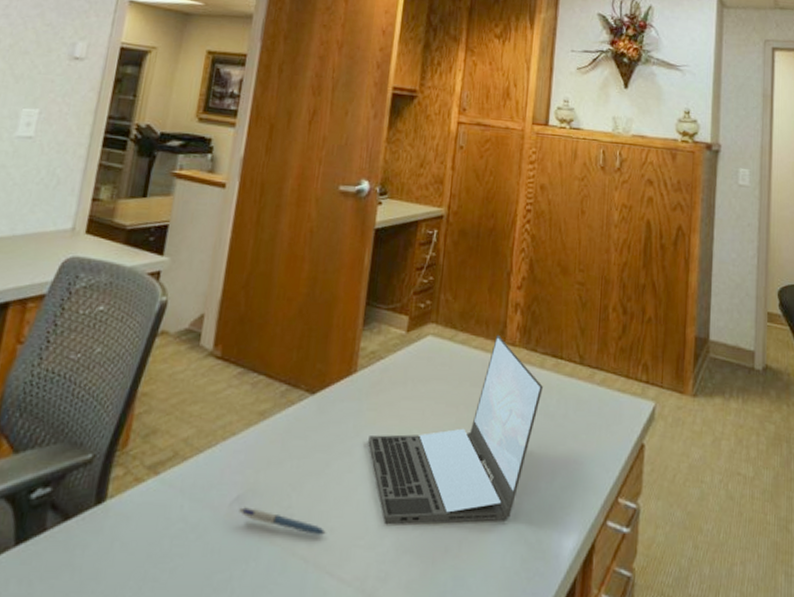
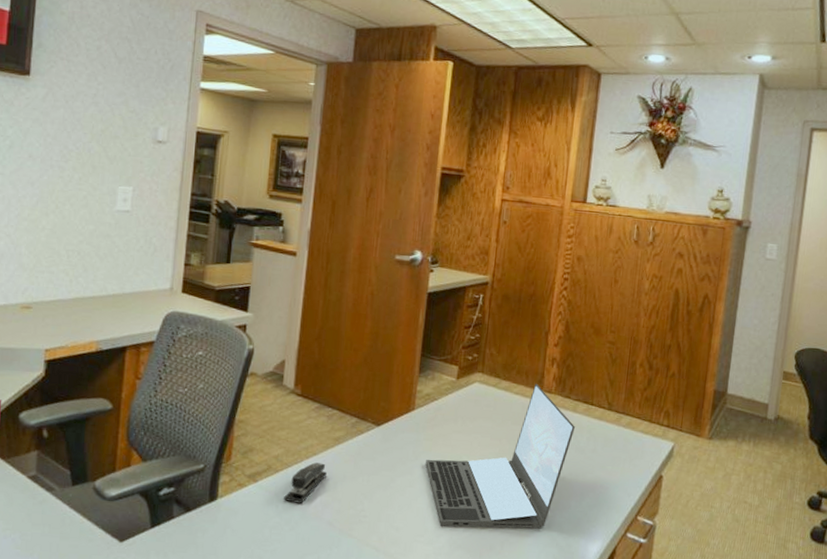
stapler: none [191,445,247,501] -> present [284,462,327,503]
pen: present [239,507,327,535] -> none [322,509,394,532]

